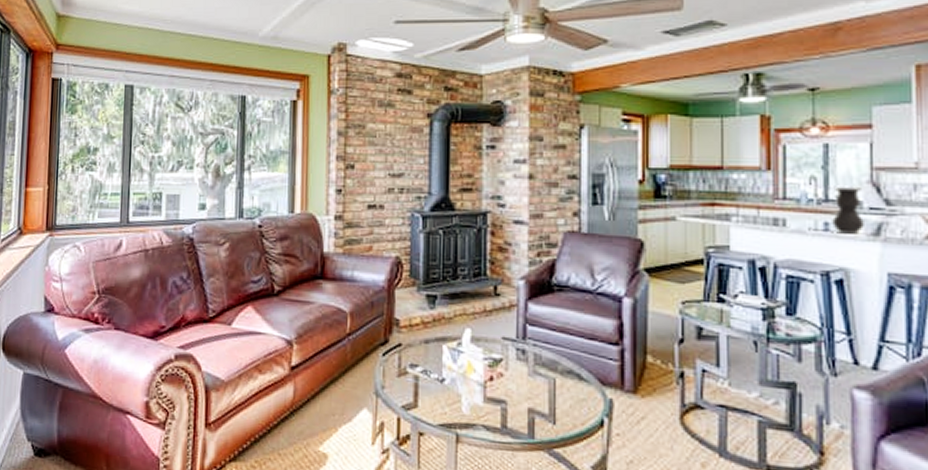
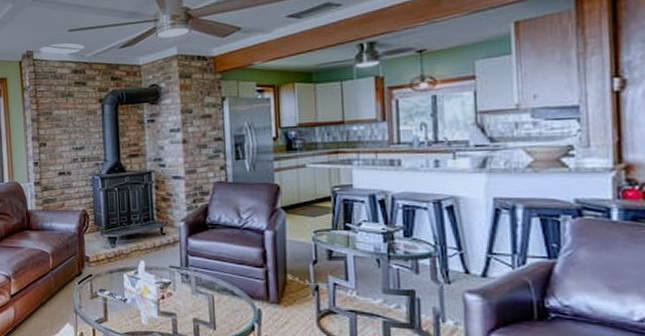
vase: present [832,187,864,234] -> none [441,129,471,168]

